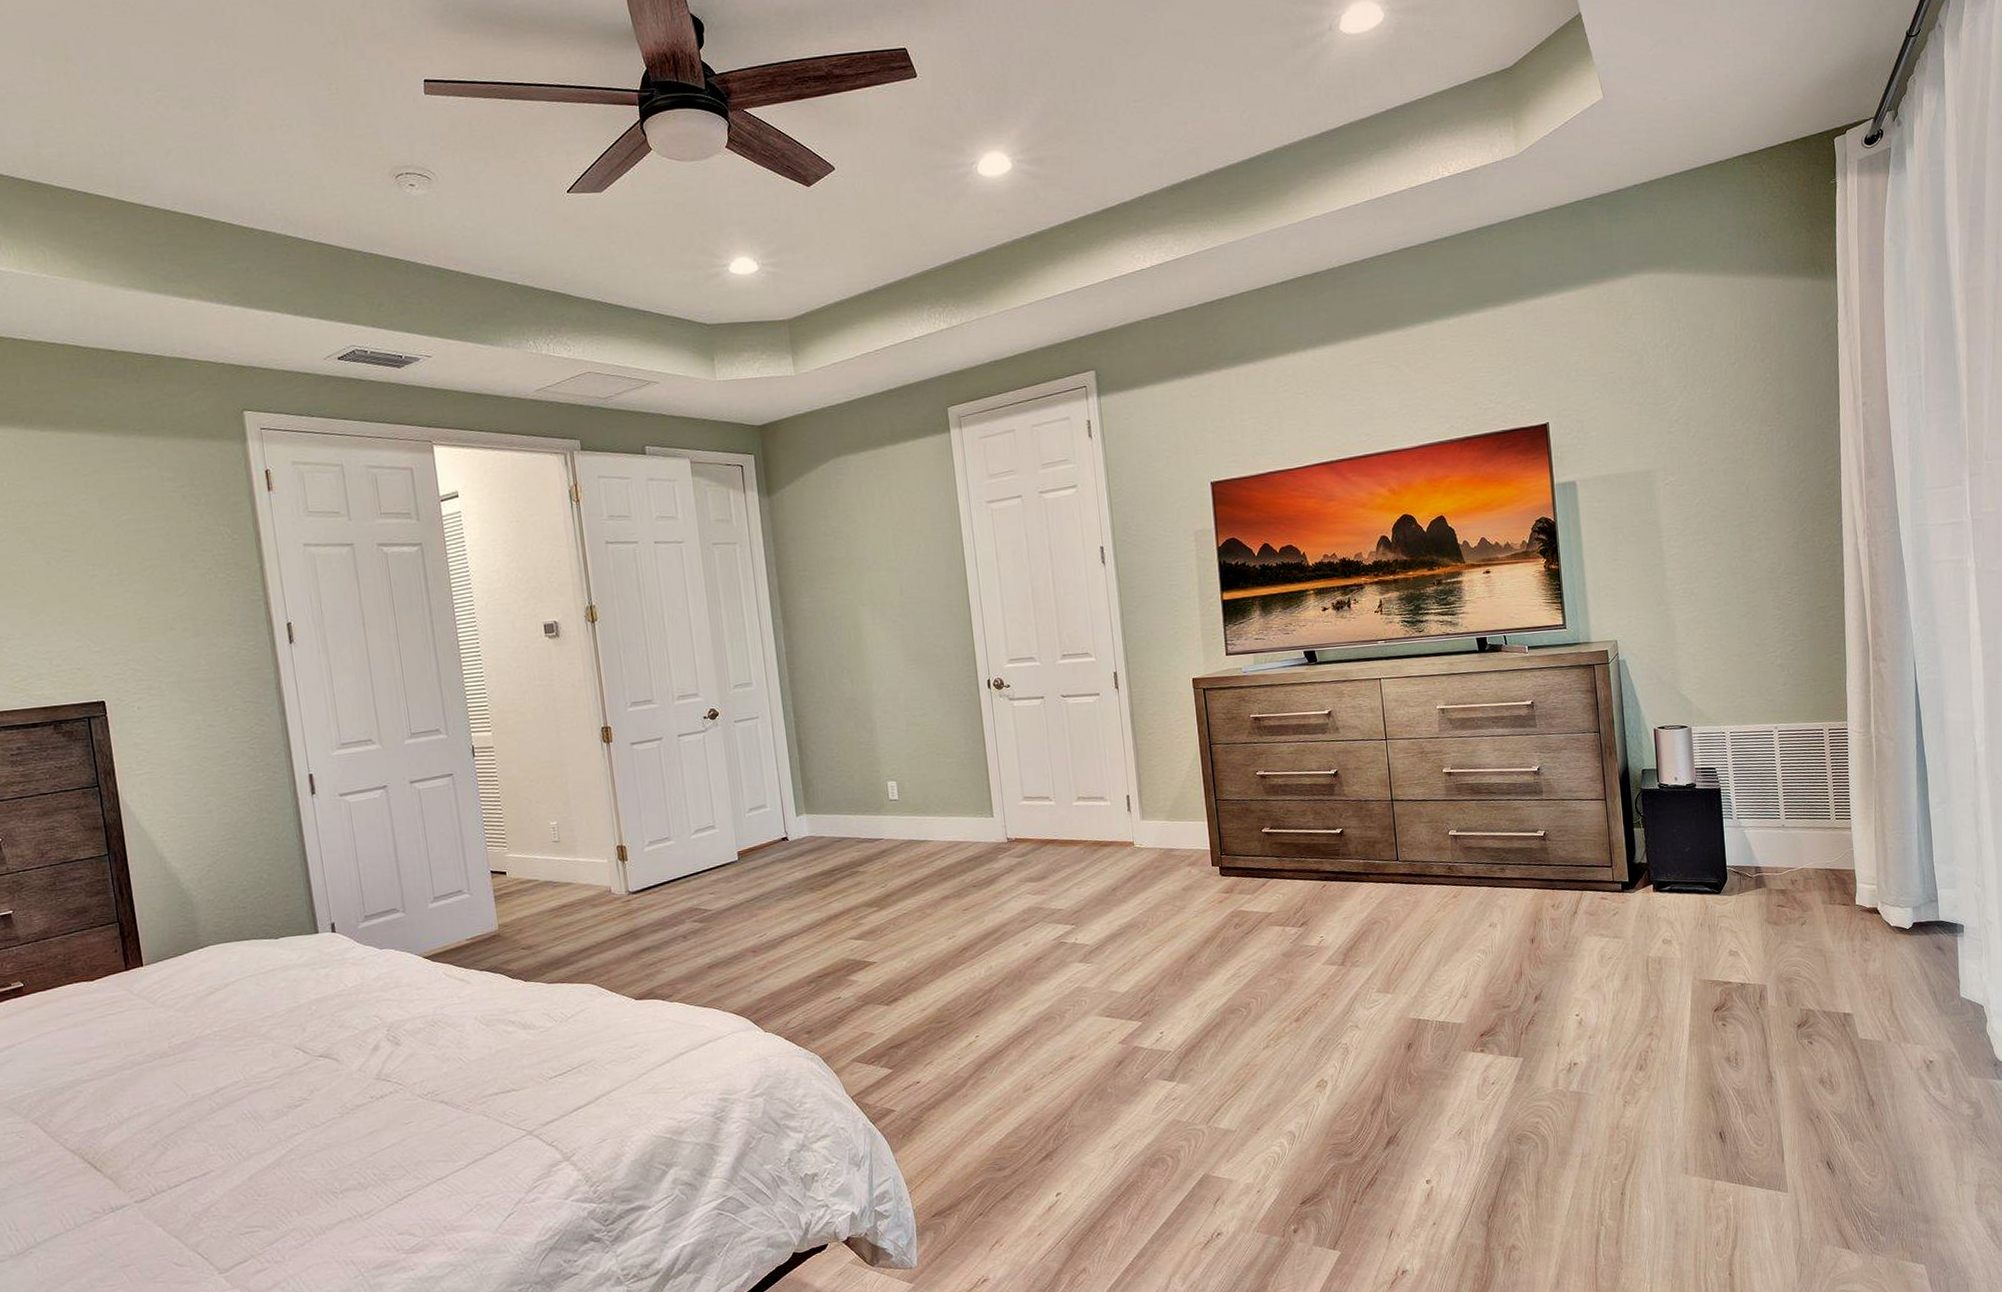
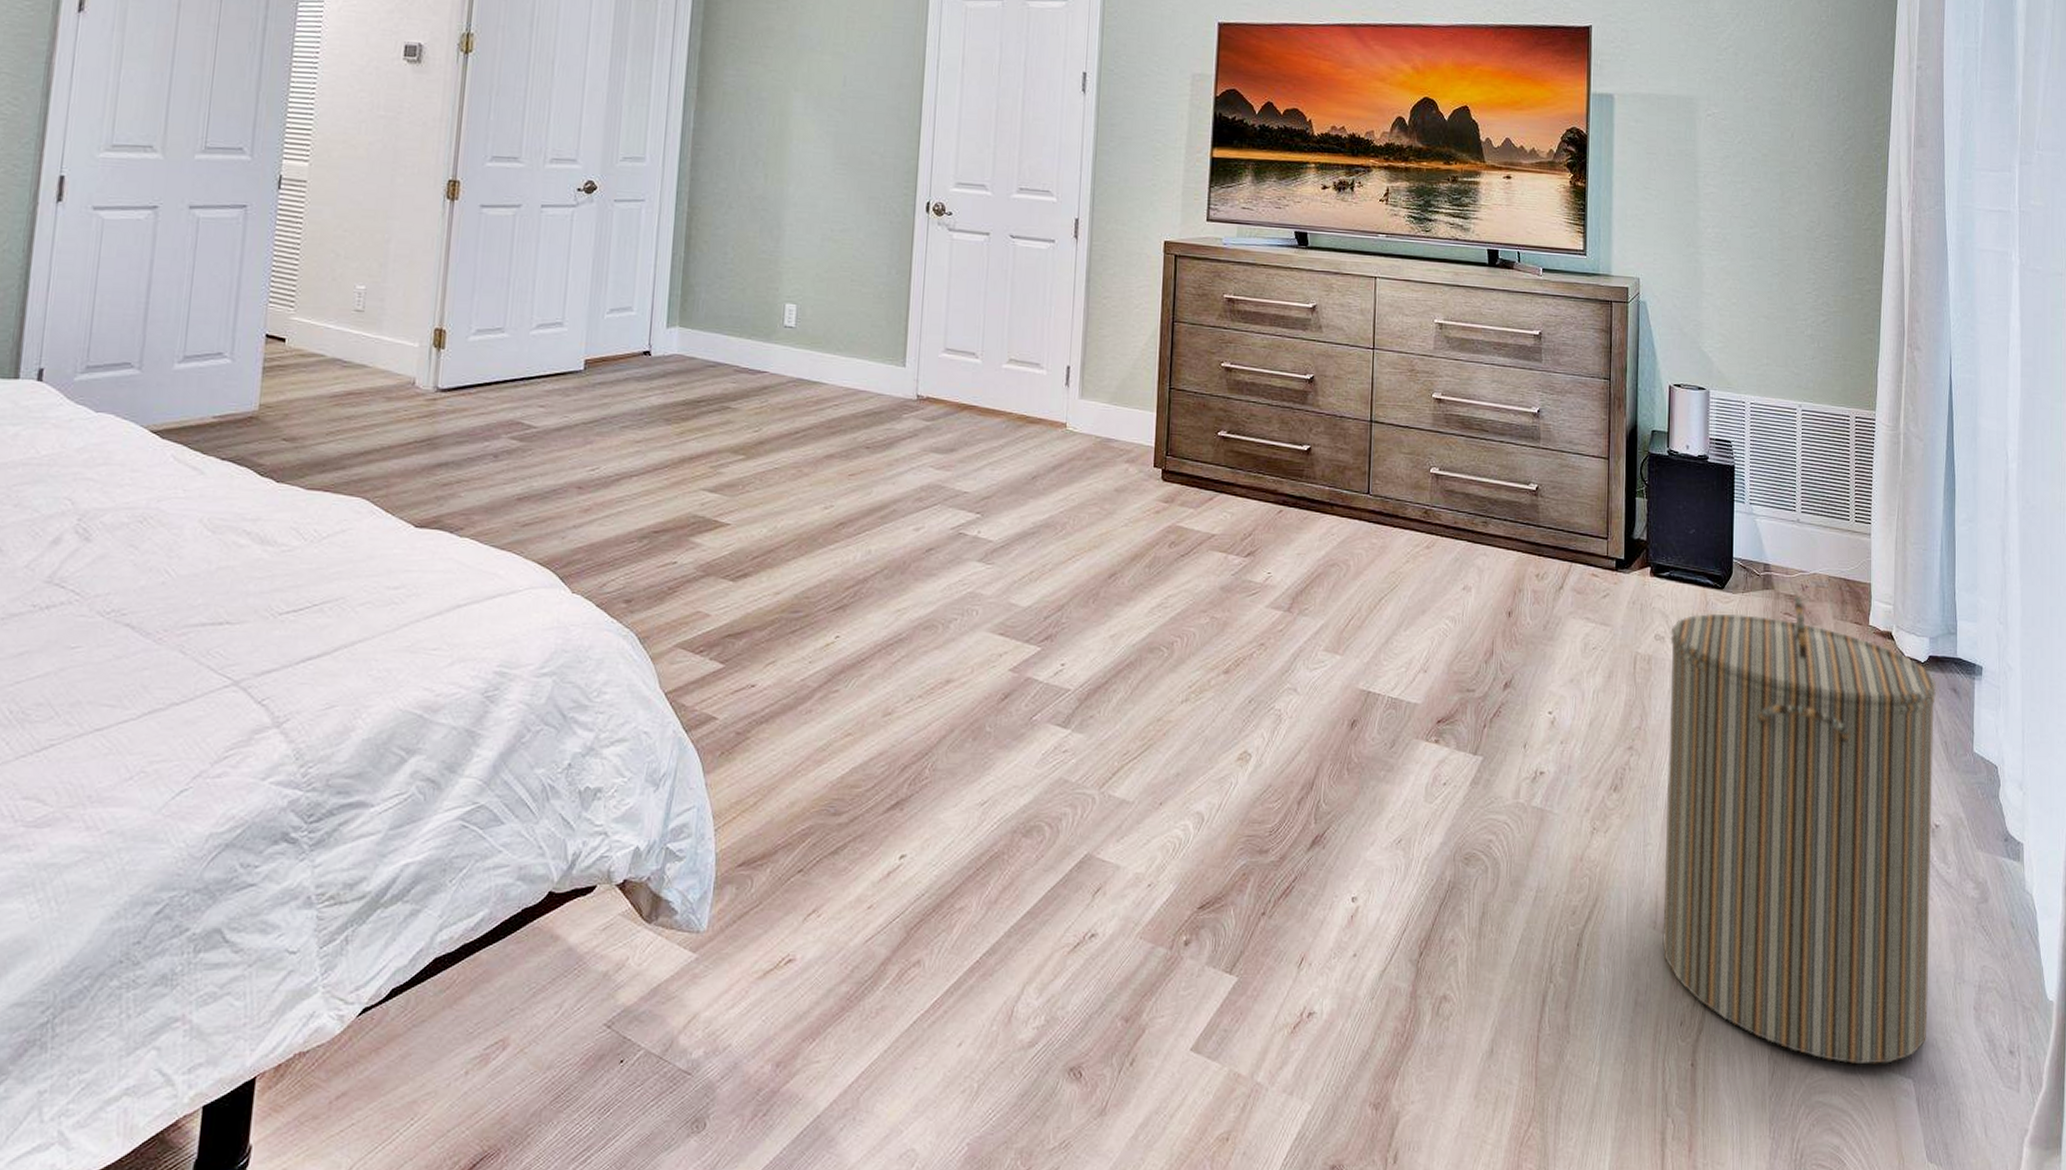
laundry hamper: none [1676,889,1935,1259] -> present [1662,596,1937,1065]

